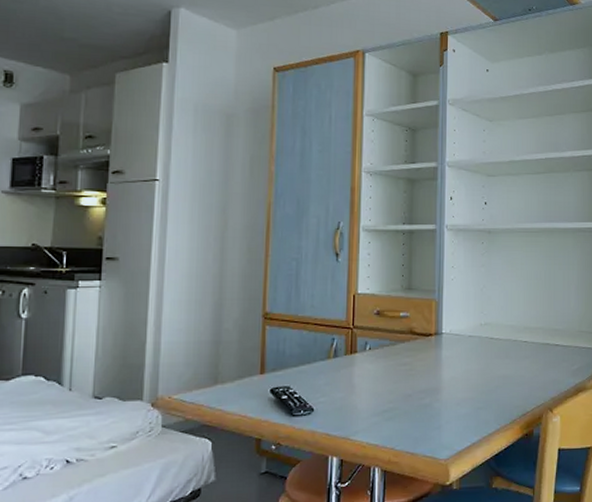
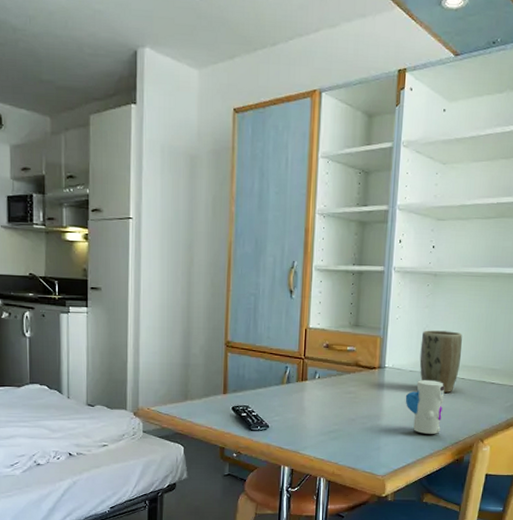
toy: none [466,345,508,407] -> present [405,380,445,434]
plant pot: none [479,290,523,358] -> present [419,330,462,393]

